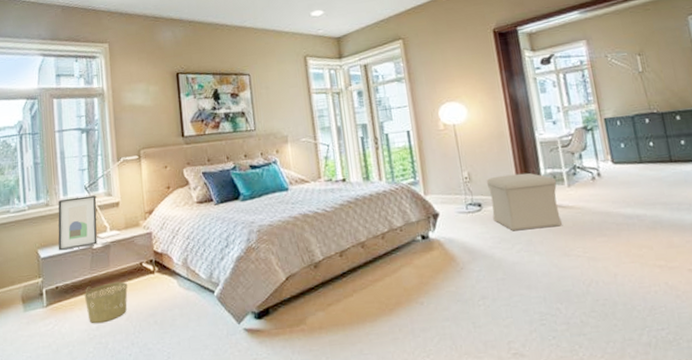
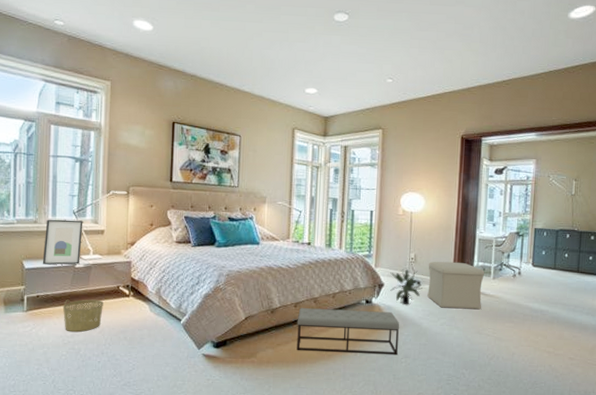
bench: none [345,245,472,308] -> present [296,308,400,355]
potted plant: none [443,191,486,234] -> present [390,269,422,304]

